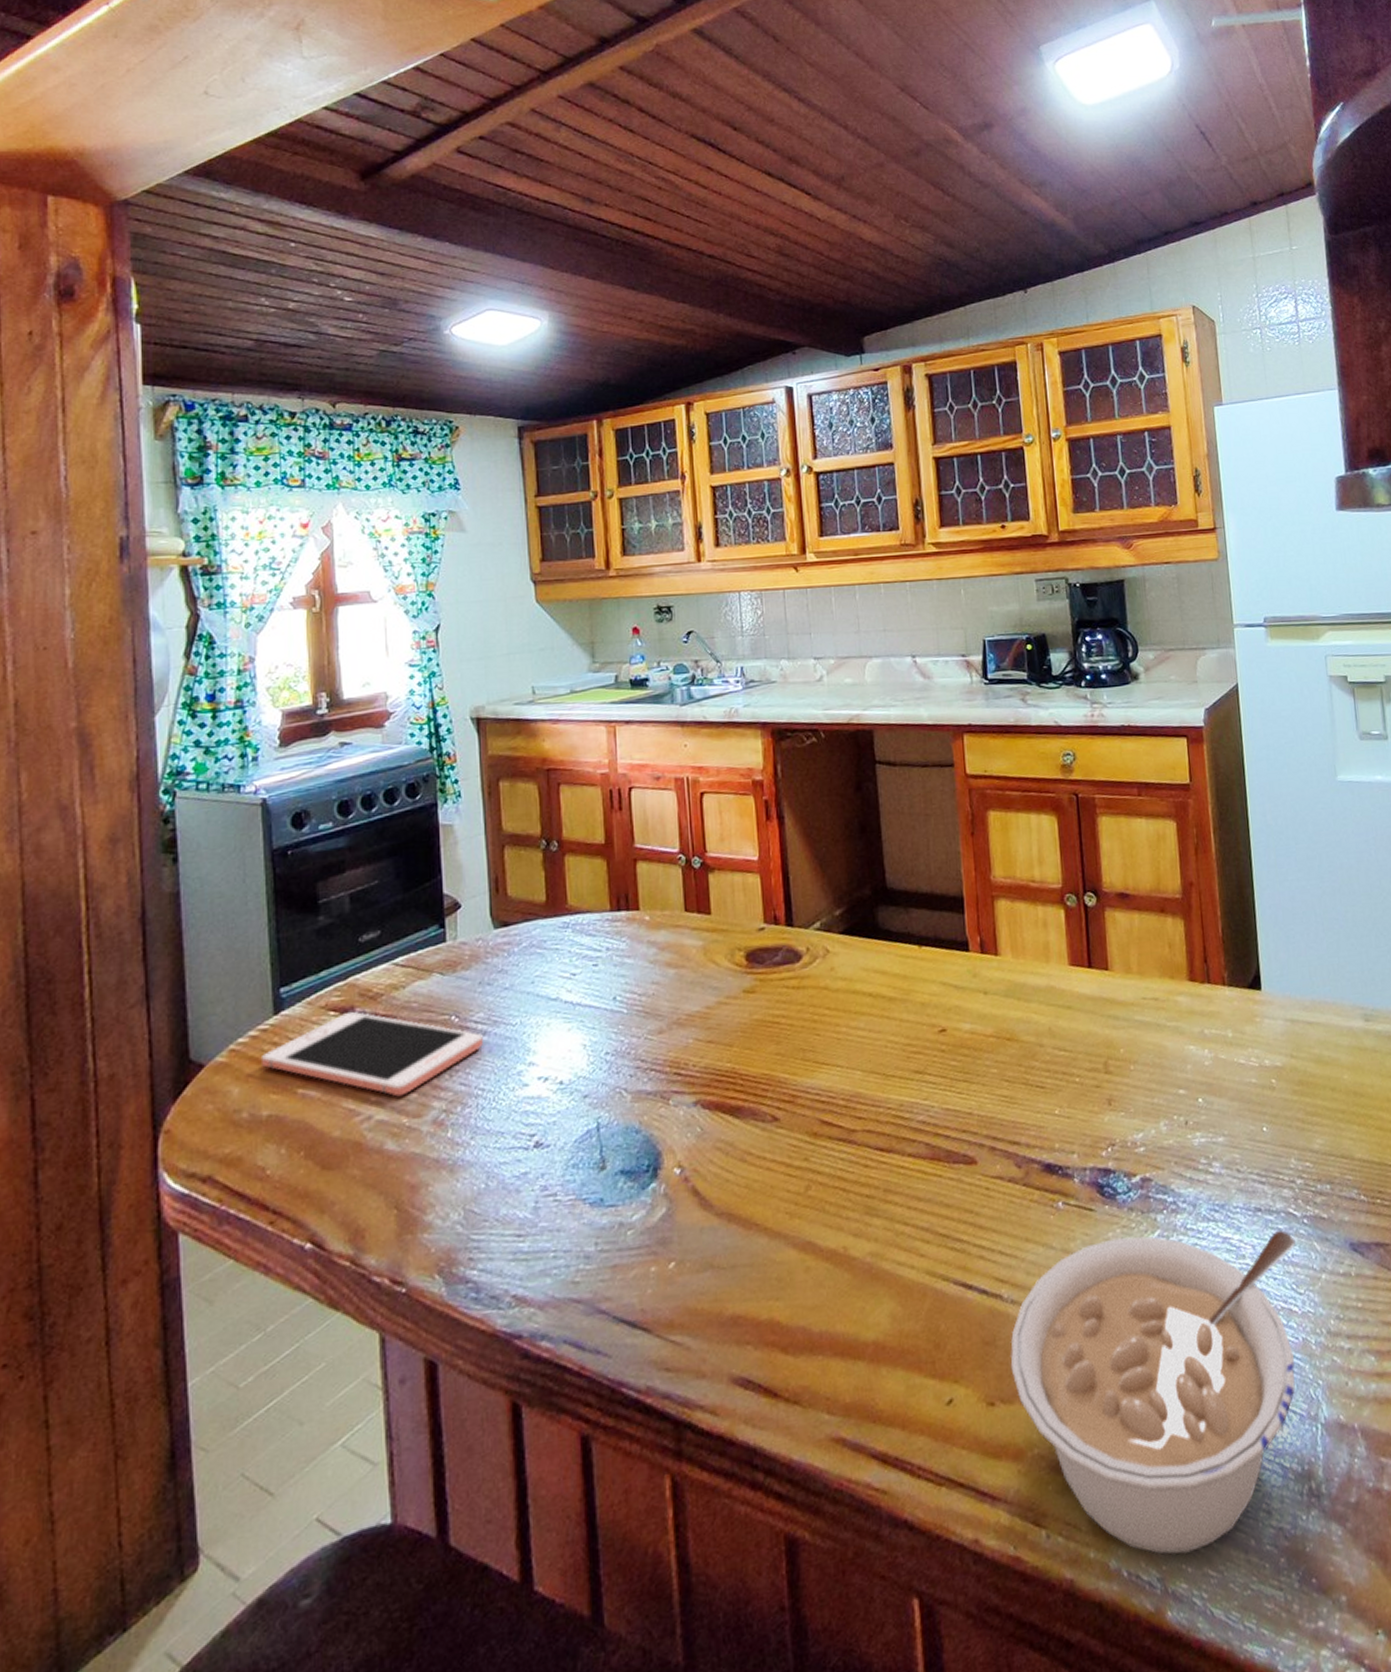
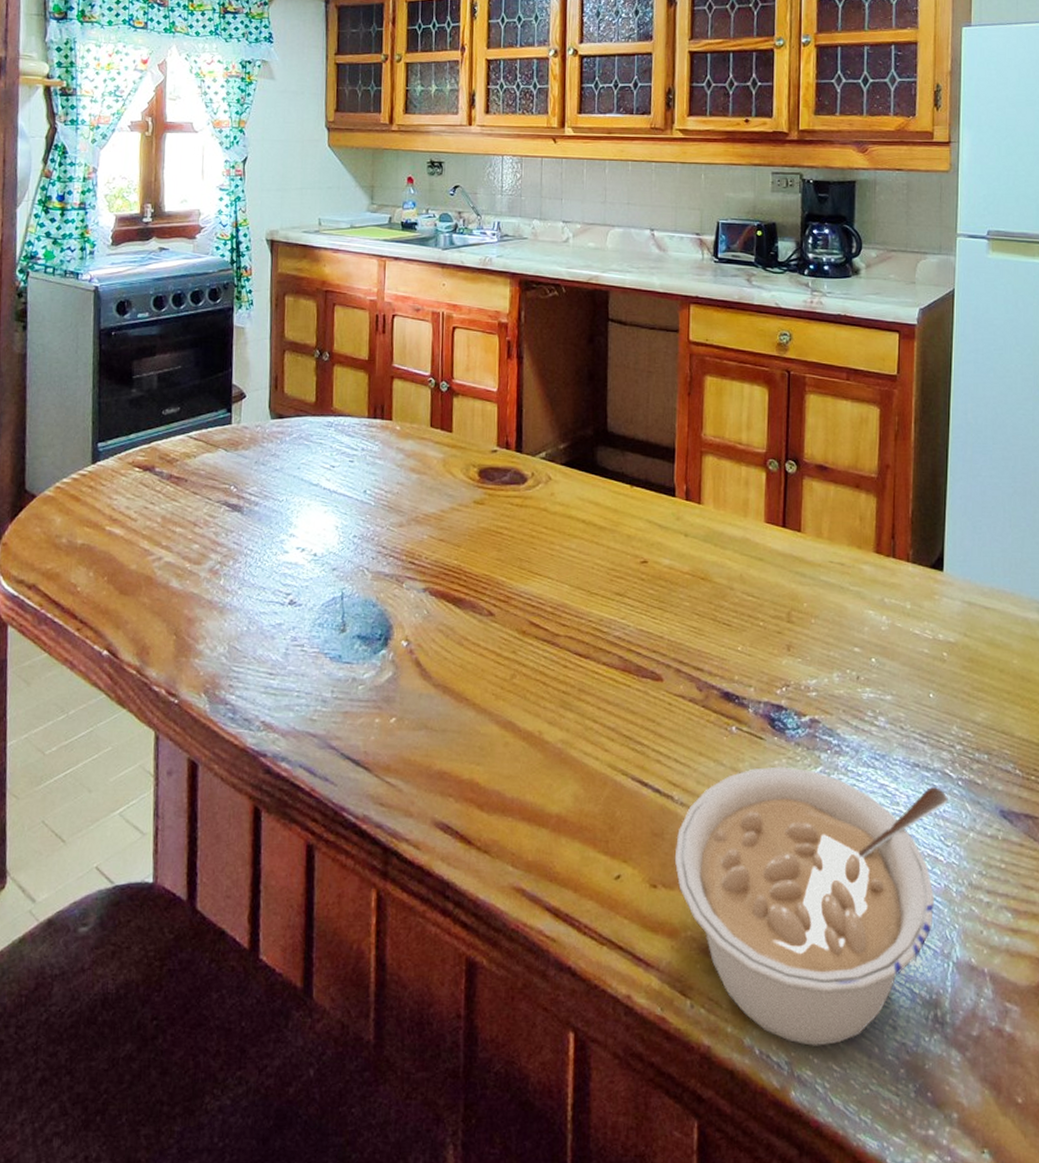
cell phone: present [260,1011,483,1097] -> none [79,470,255,545]

